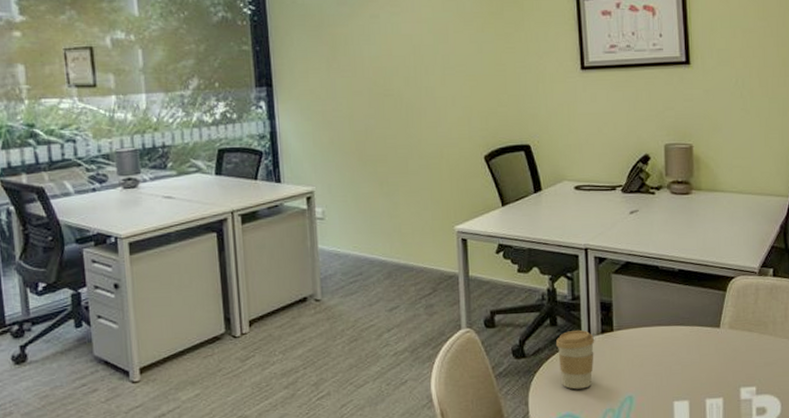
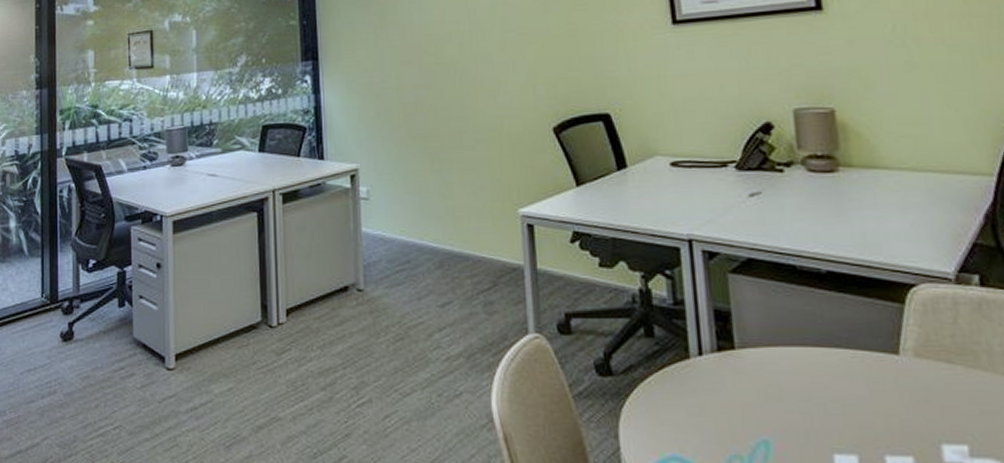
coffee cup: present [555,330,595,389] -> none [653,345,709,424]

